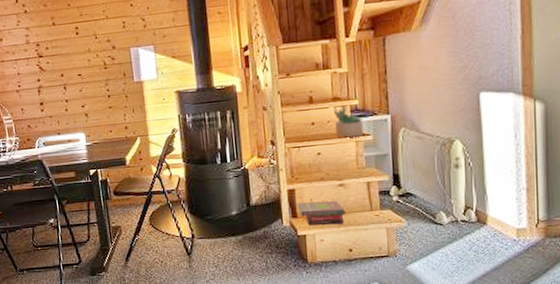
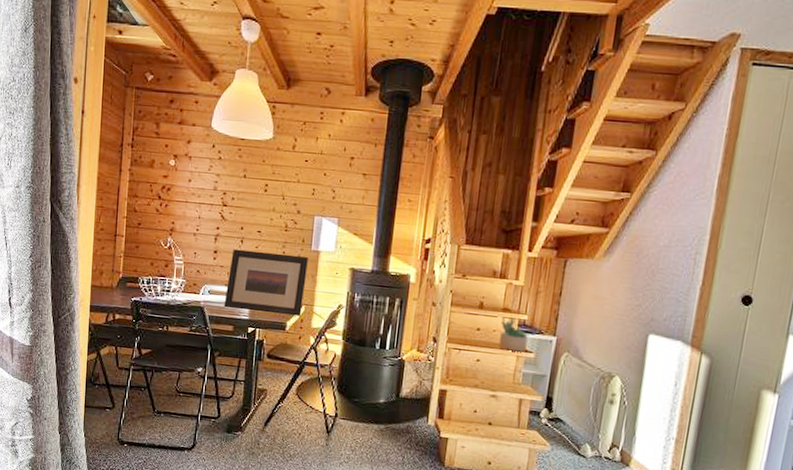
picture frame: none [58,89,139,156] -> present [223,248,309,317]
books: present [296,200,345,226] -> none [445,405,492,435]

